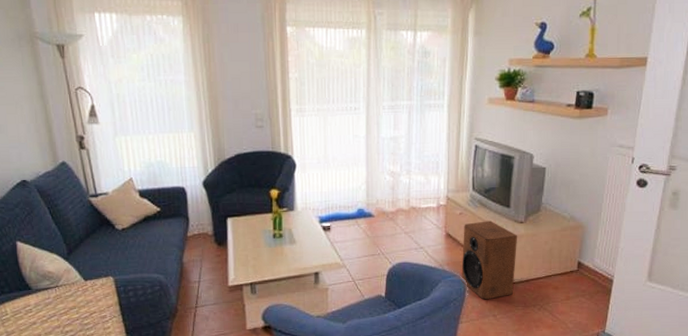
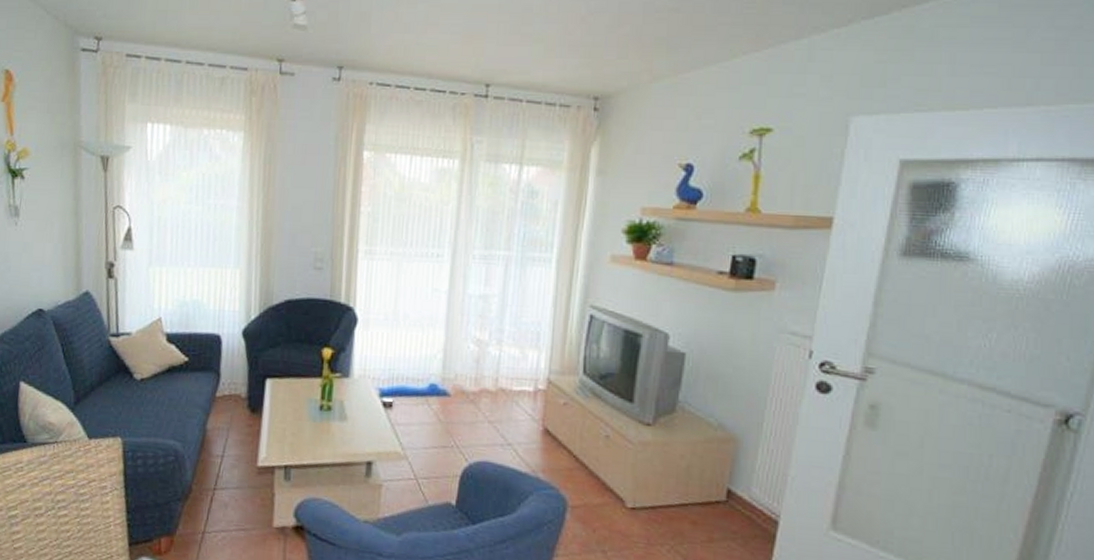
speaker: present [461,221,518,300] -> none [560,417,643,528]

